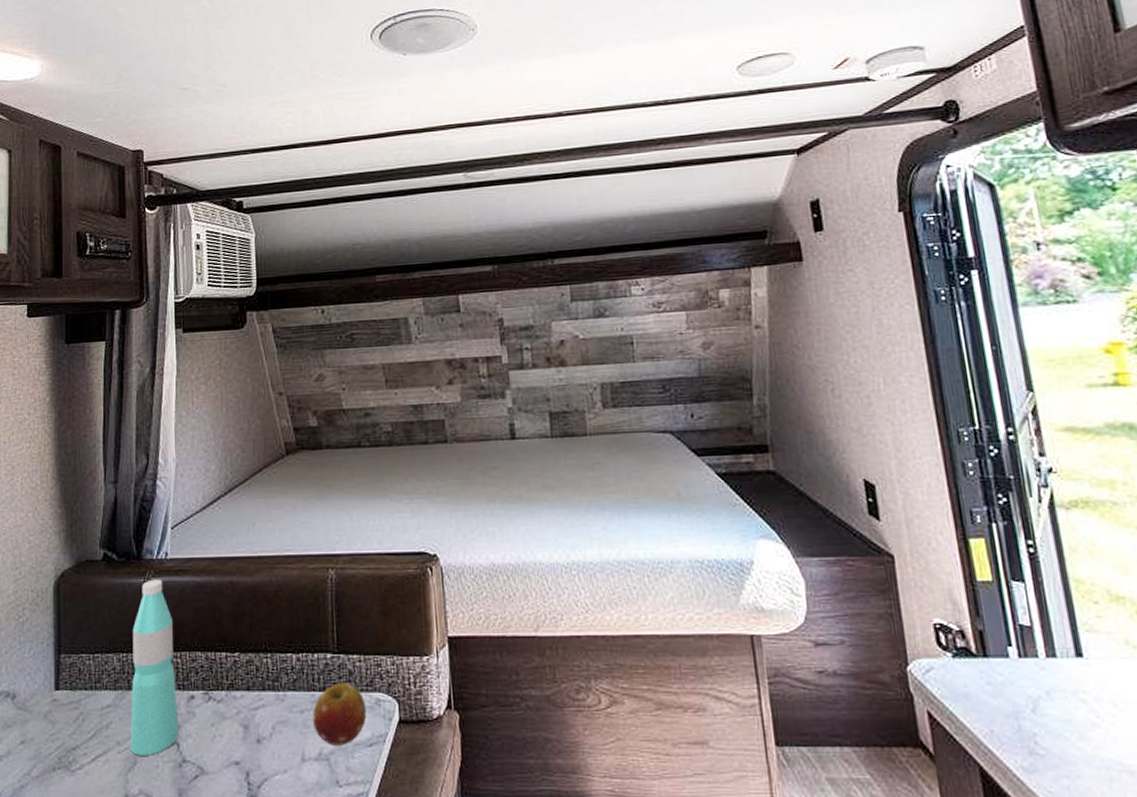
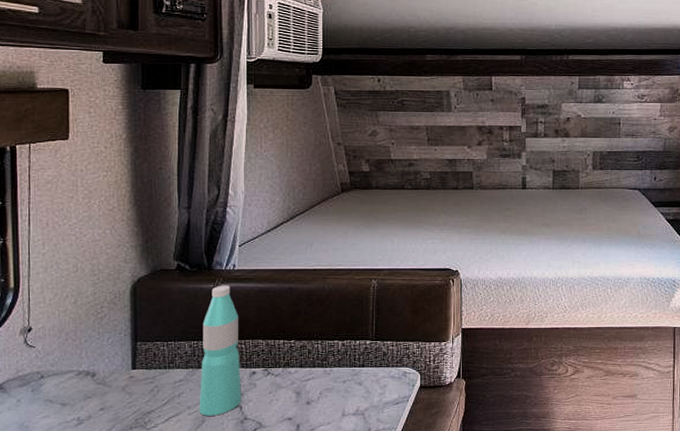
fruit: present [313,682,367,745] -> none [353,361,395,404]

